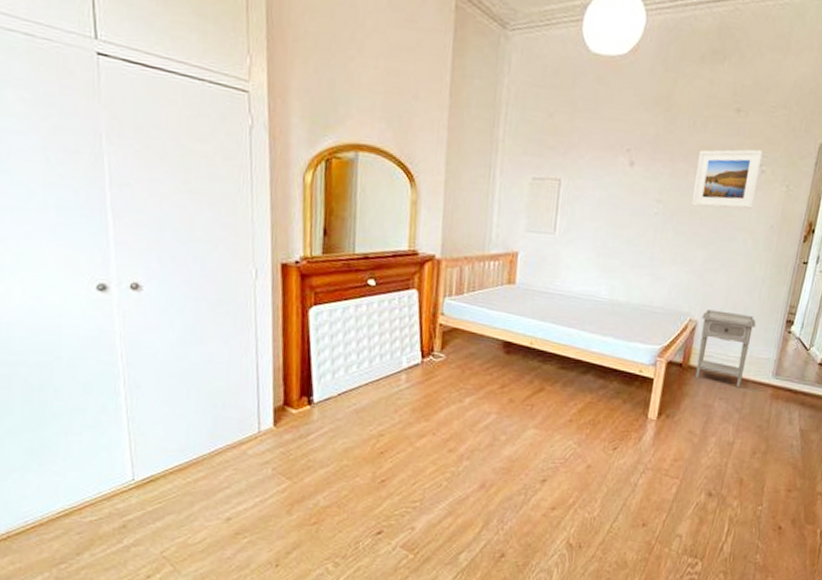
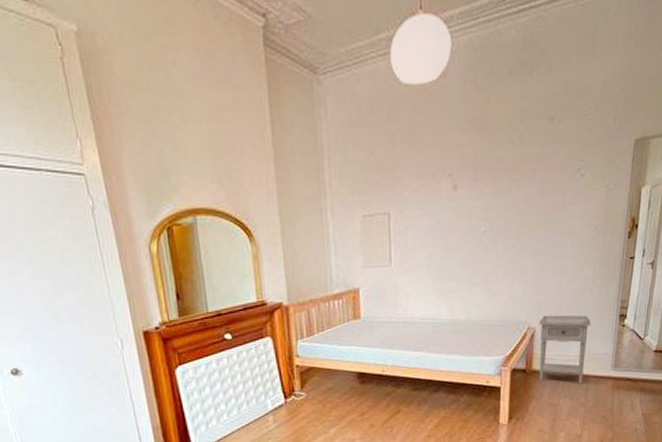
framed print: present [691,149,763,209] -> none [516,155,580,220]

